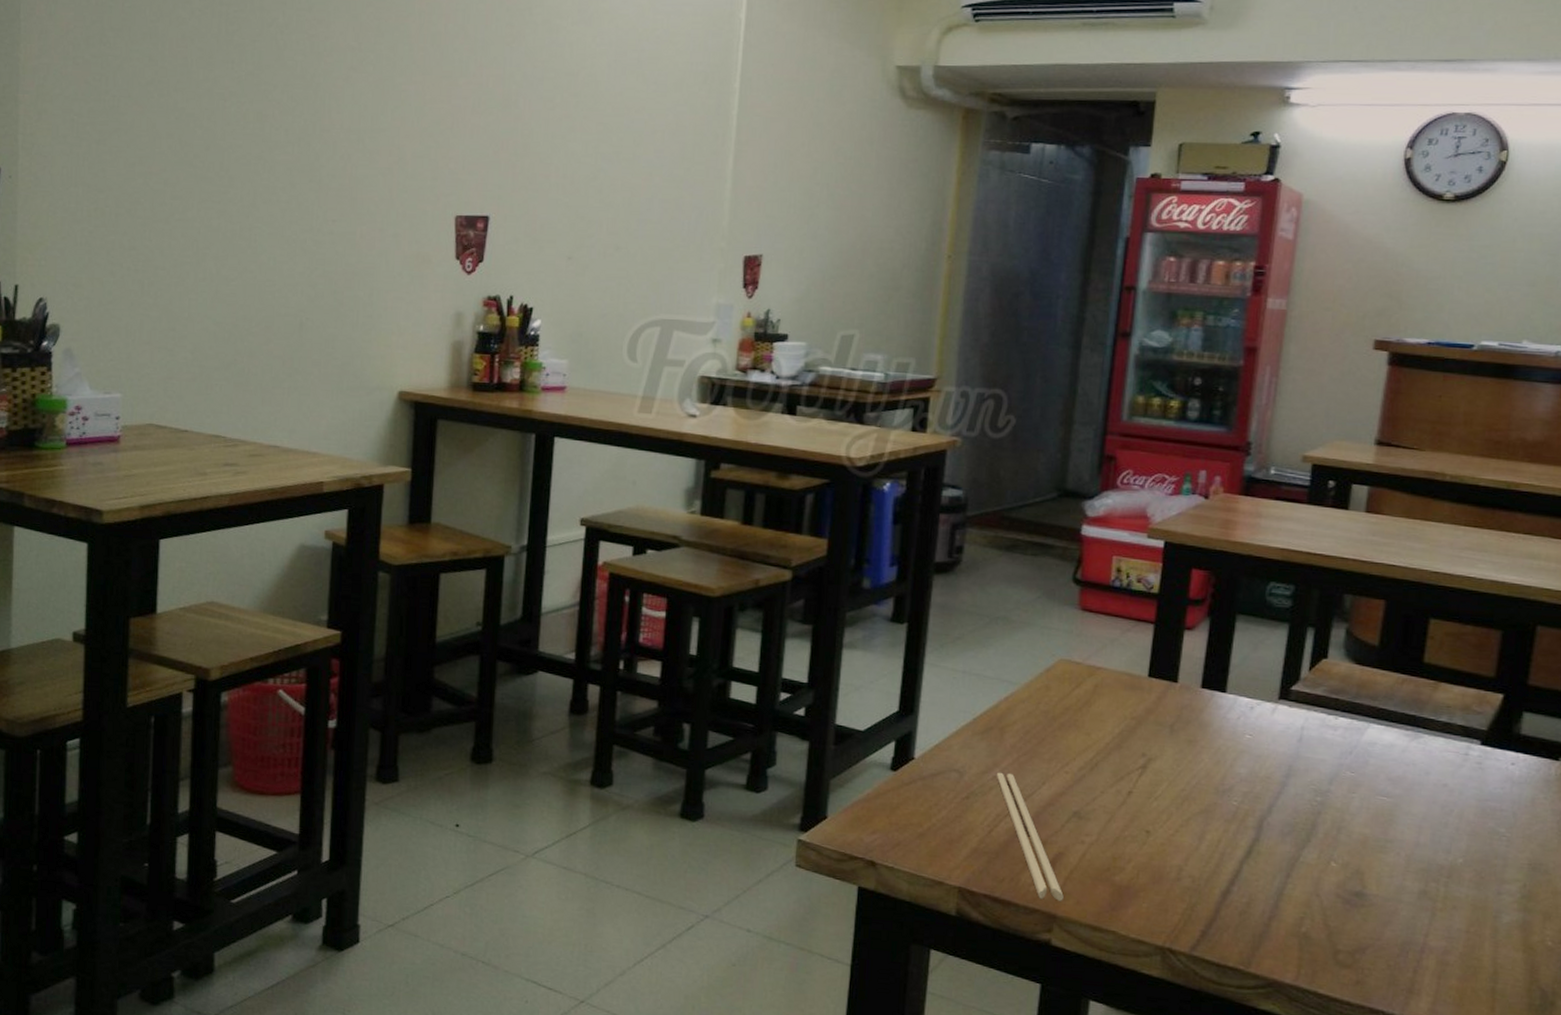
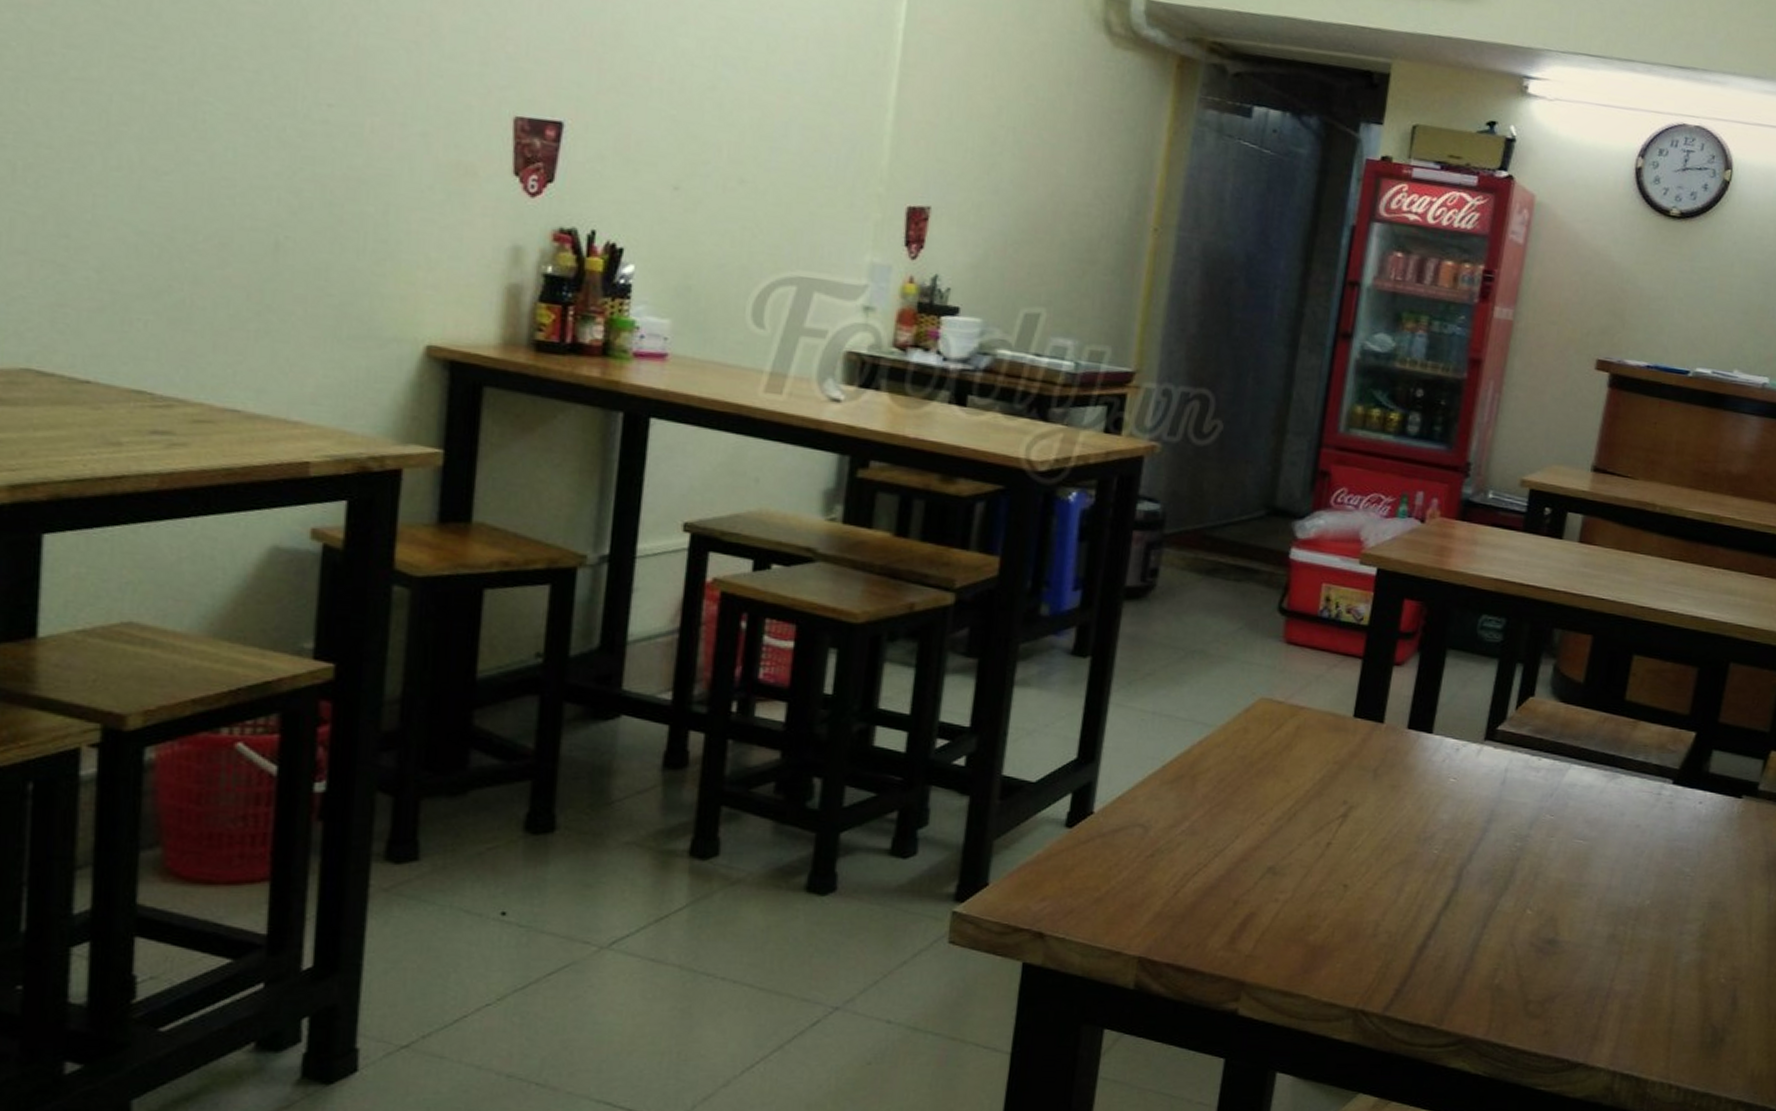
chopsticks: present [996,772,1064,901] -> none [1185,825,1254,966]

